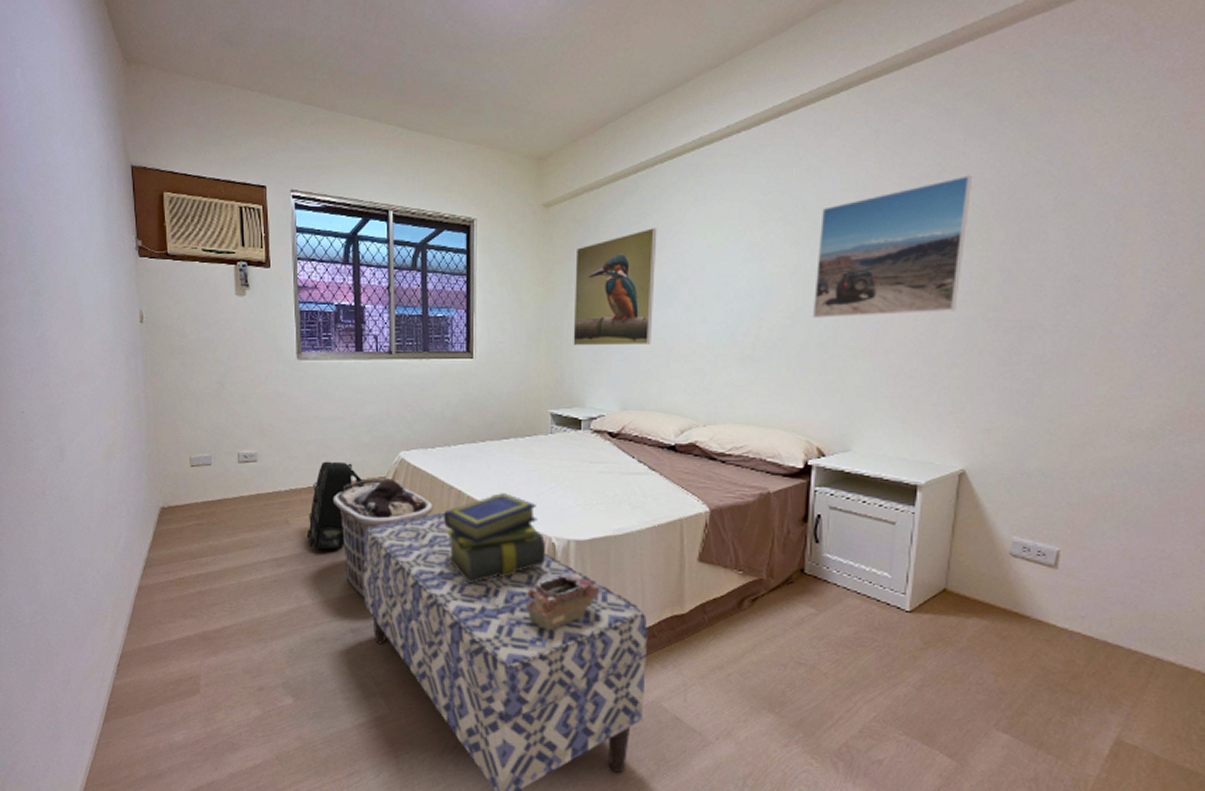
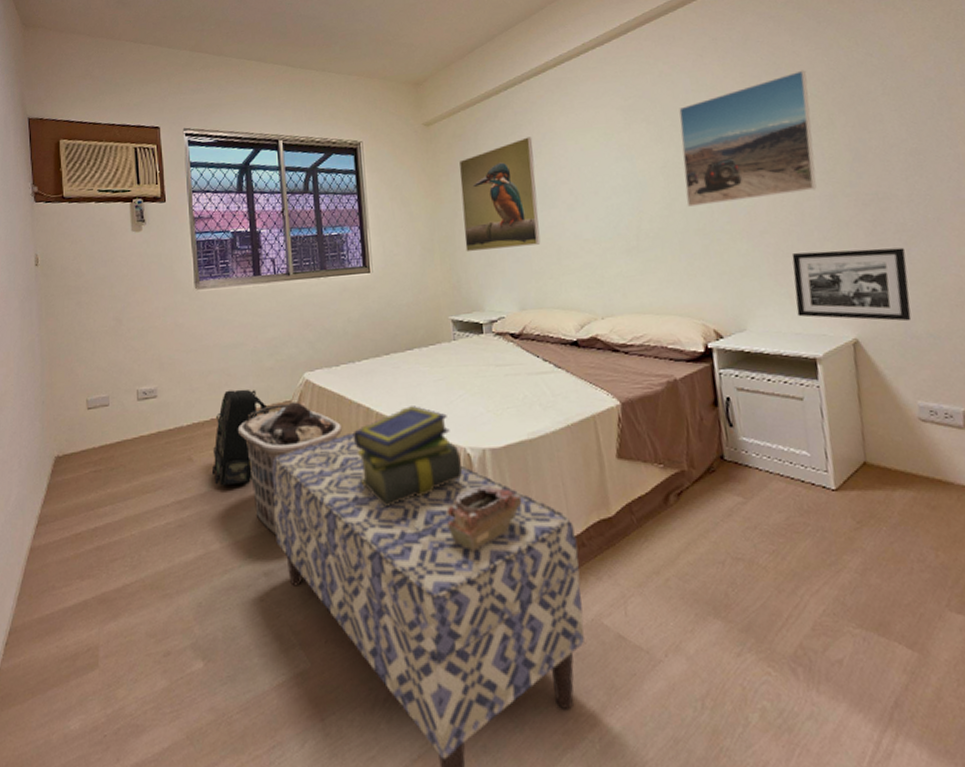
picture frame: none [907,377,1038,457] -> present [791,247,912,322]

